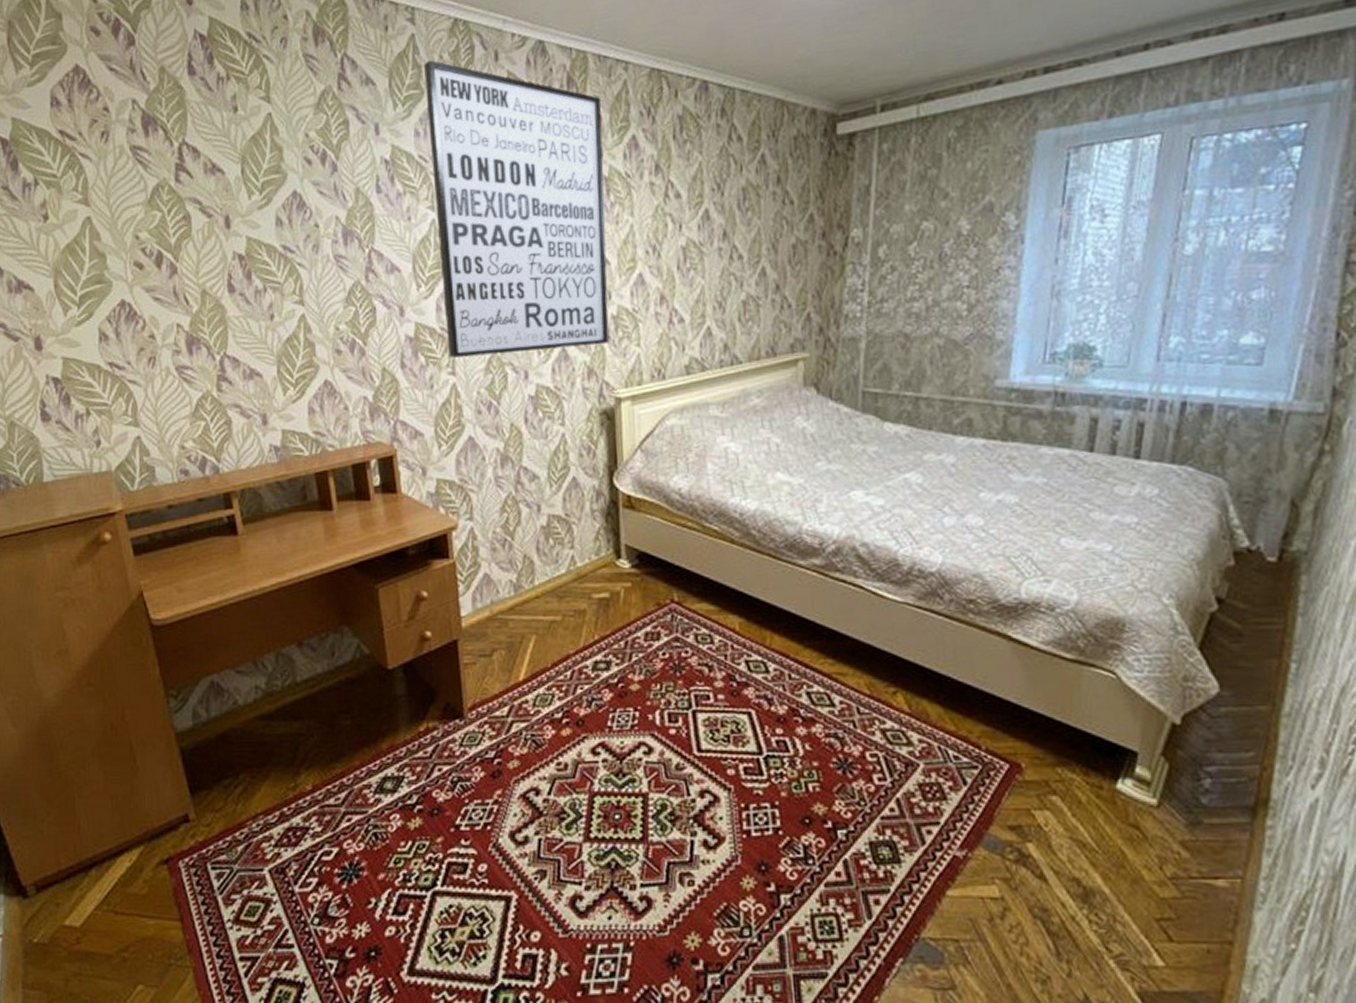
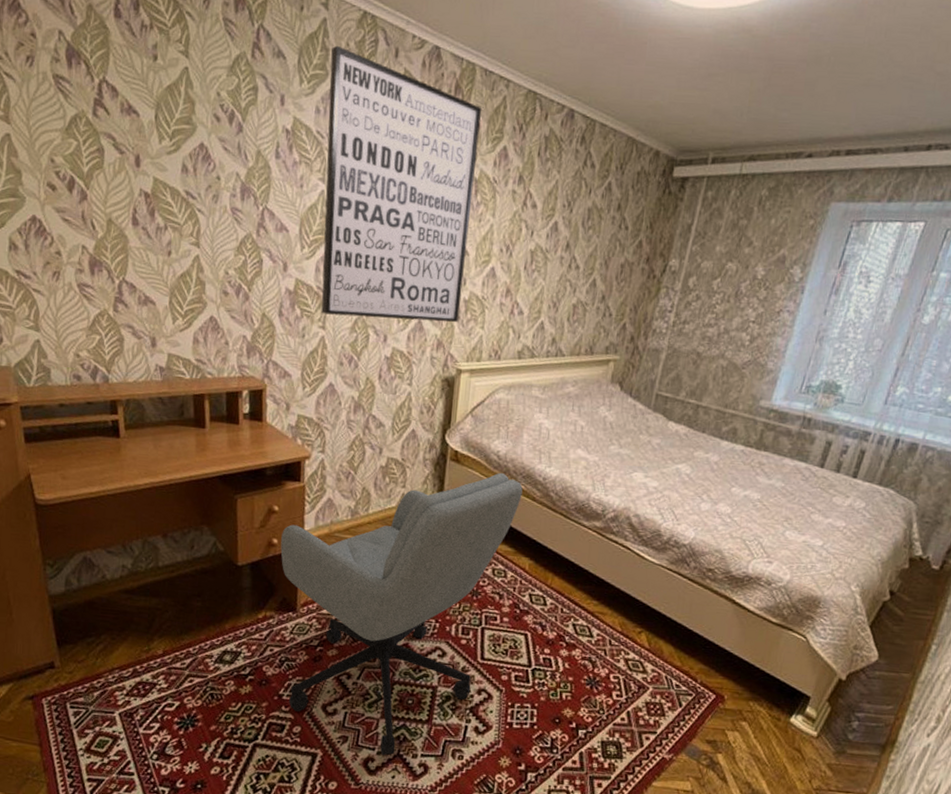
office chair: none [435,513,717,890] -> present [280,472,523,756]

